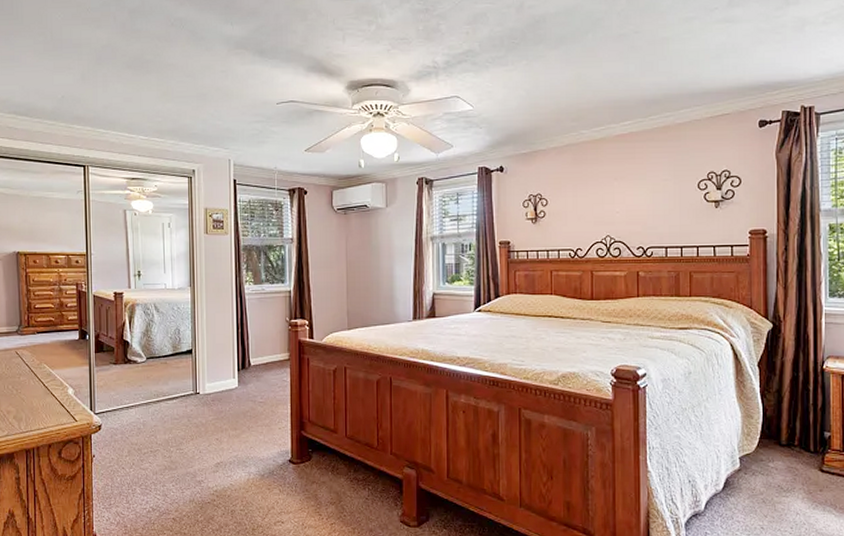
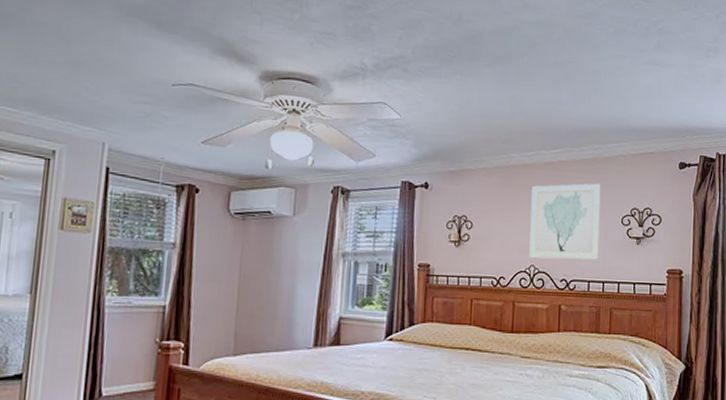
wall art: none [604,151,675,228] -> present [529,183,601,260]

